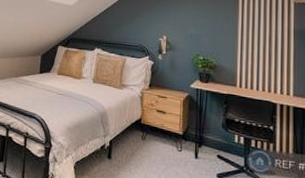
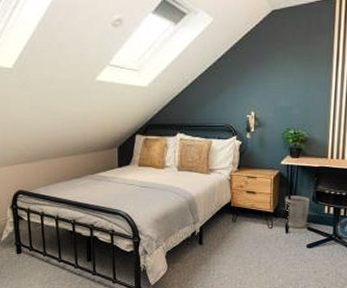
wastebasket: none [194,119,220,156] -> present [284,196,310,228]

